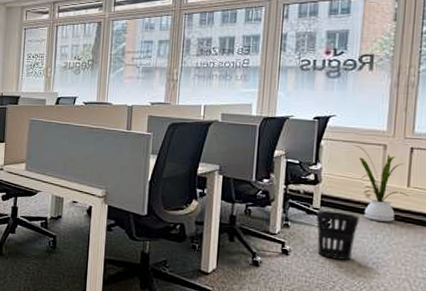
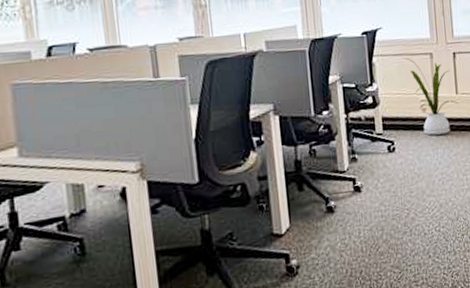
wastebasket: present [316,210,360,260] -> none [380,132,421,185]

